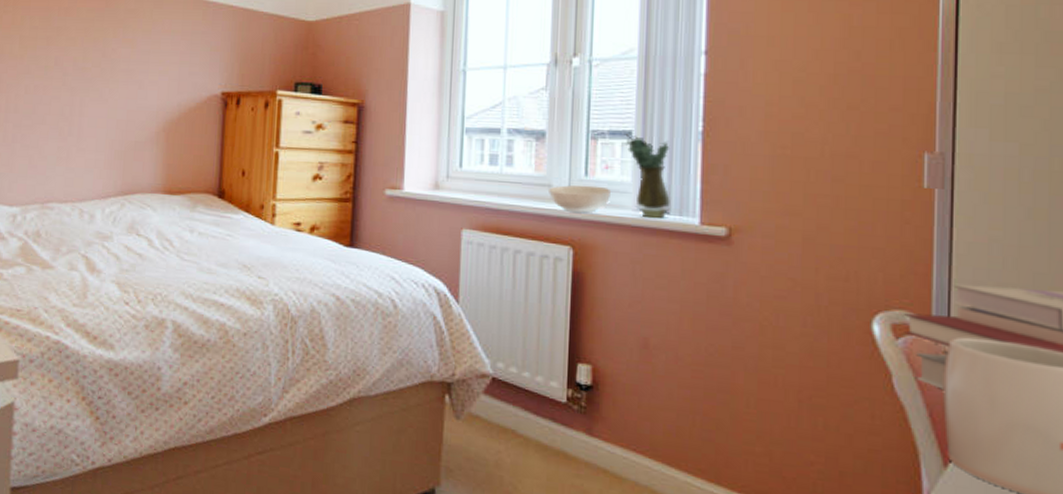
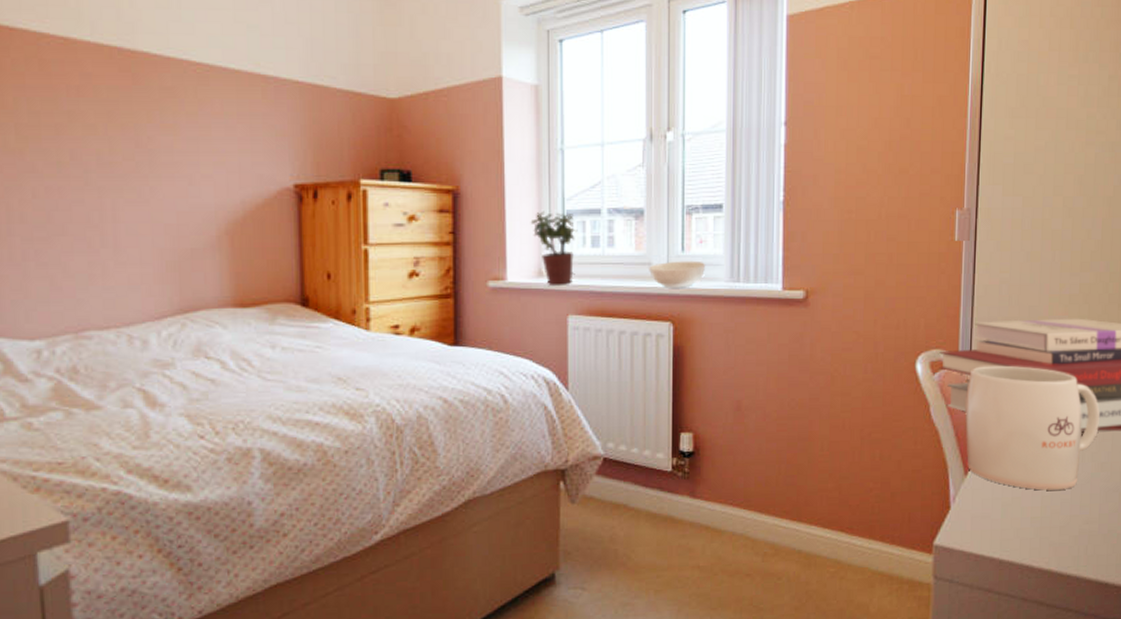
potted plant: none [429,127,476,201] -> present [530,211,578,287]
vase: present [625,134,670,219] -> none [716,207,757,288]

